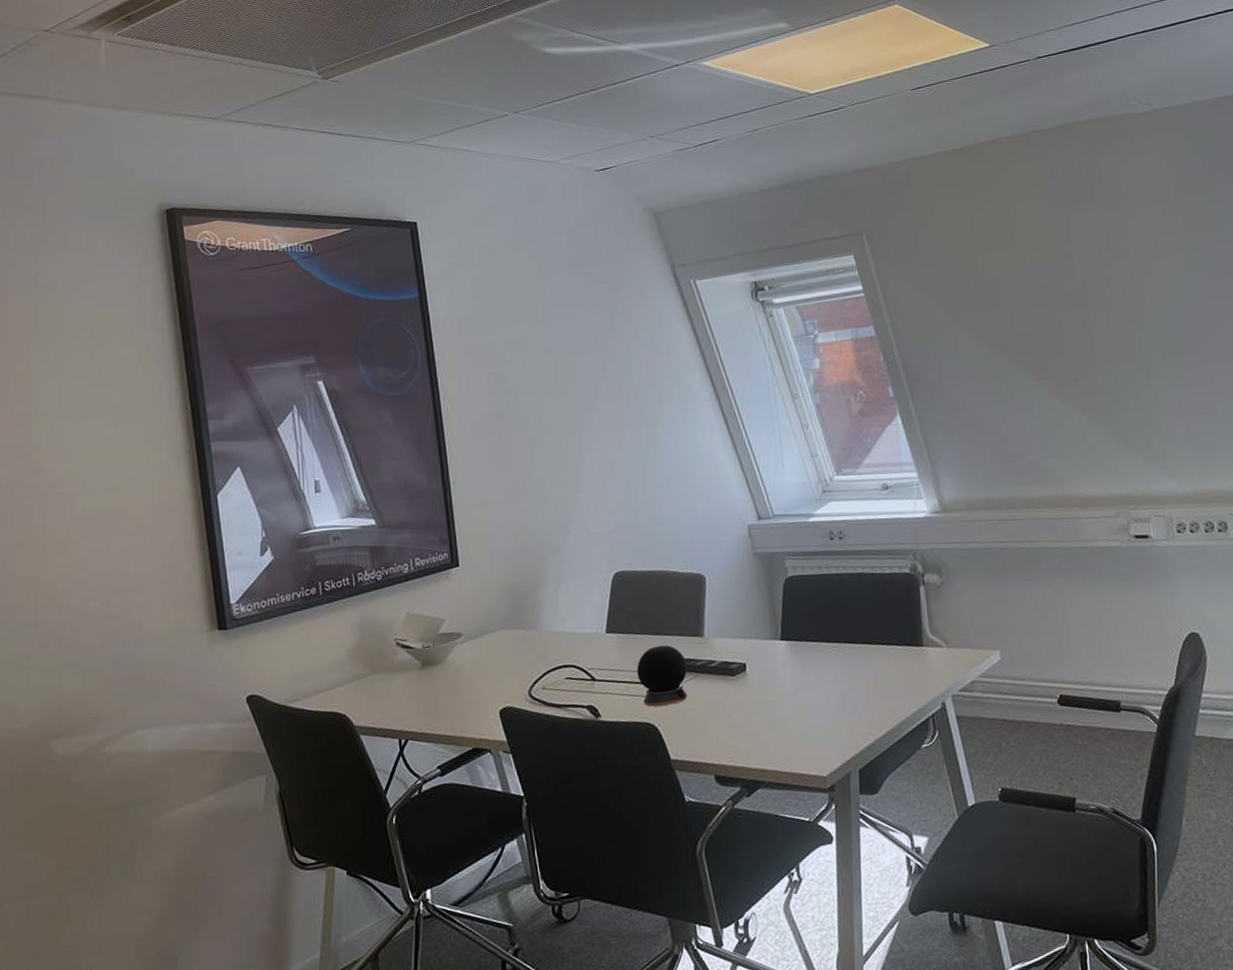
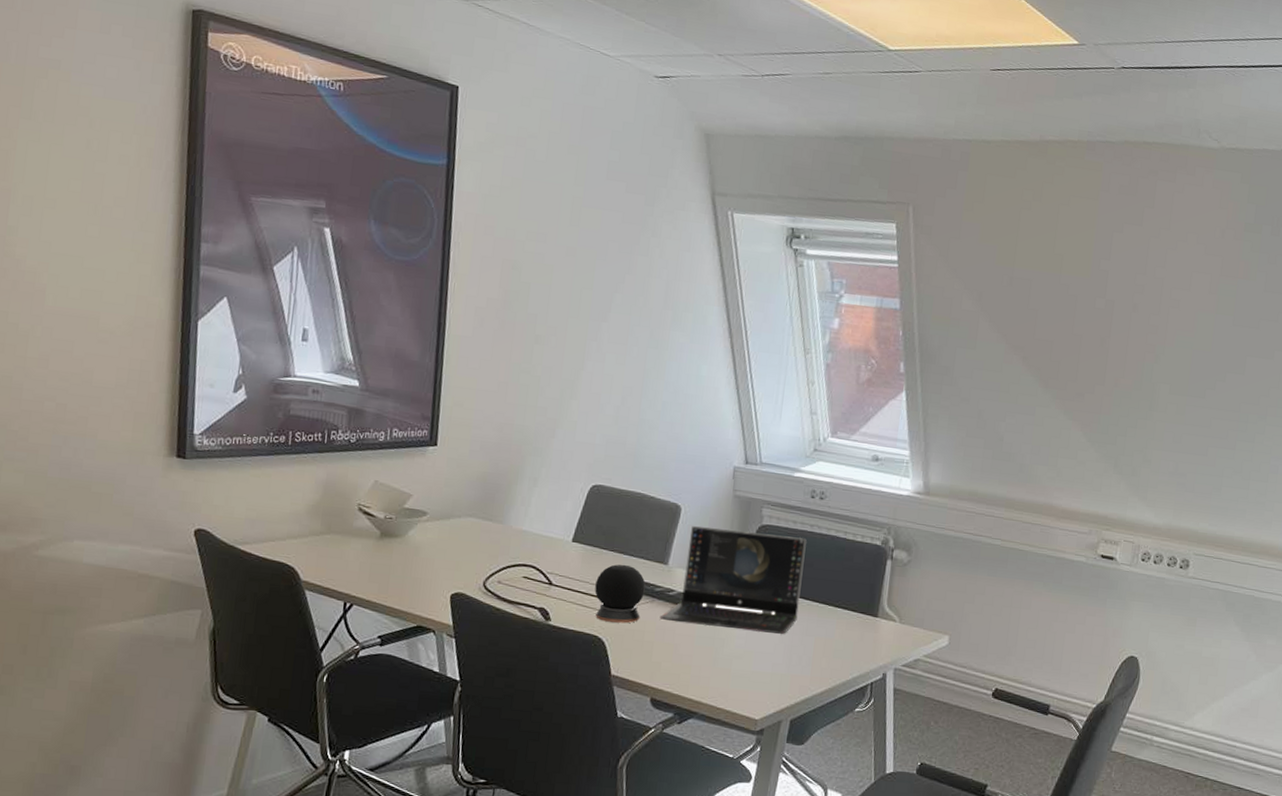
laptop computer: none [706,581,843,693] -> present [659,526,807,634]

